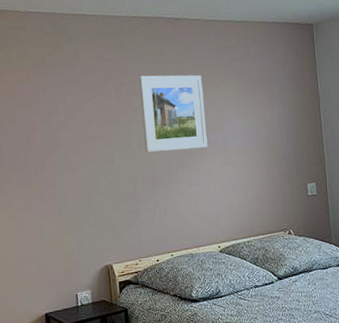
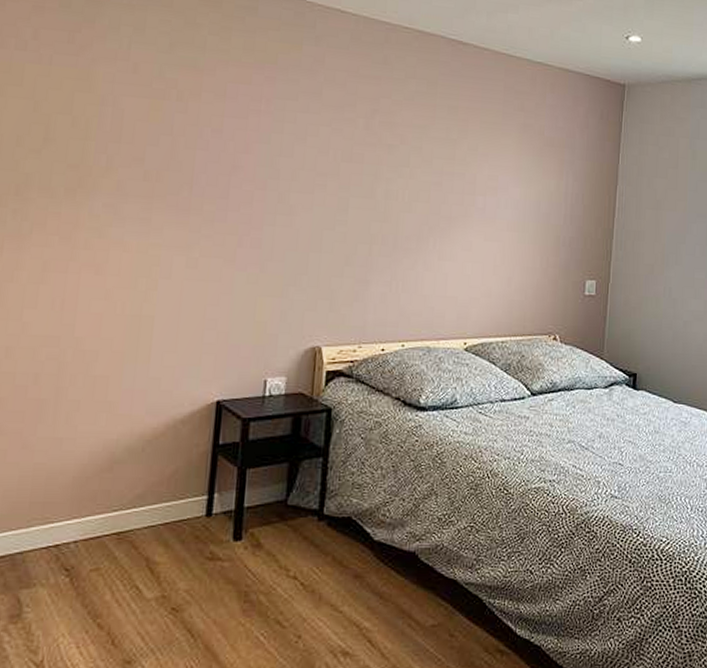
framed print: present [139,75,208,153] -> none [391,106,480,214]

